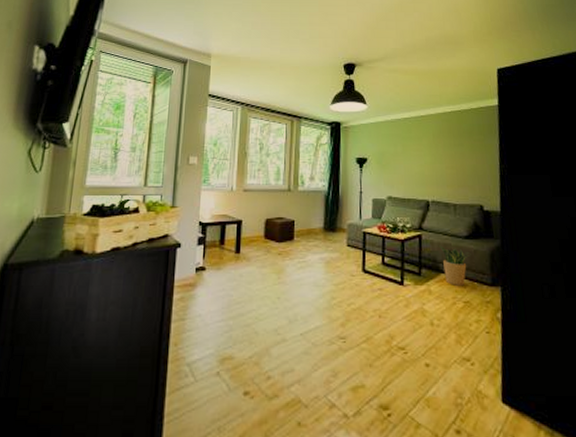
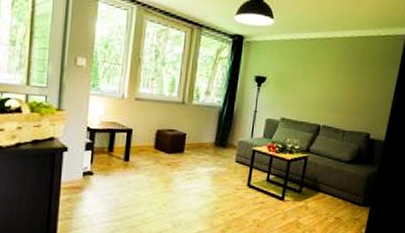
potted plant: present [438,245,470,285] -> none [321,167,349,204]

